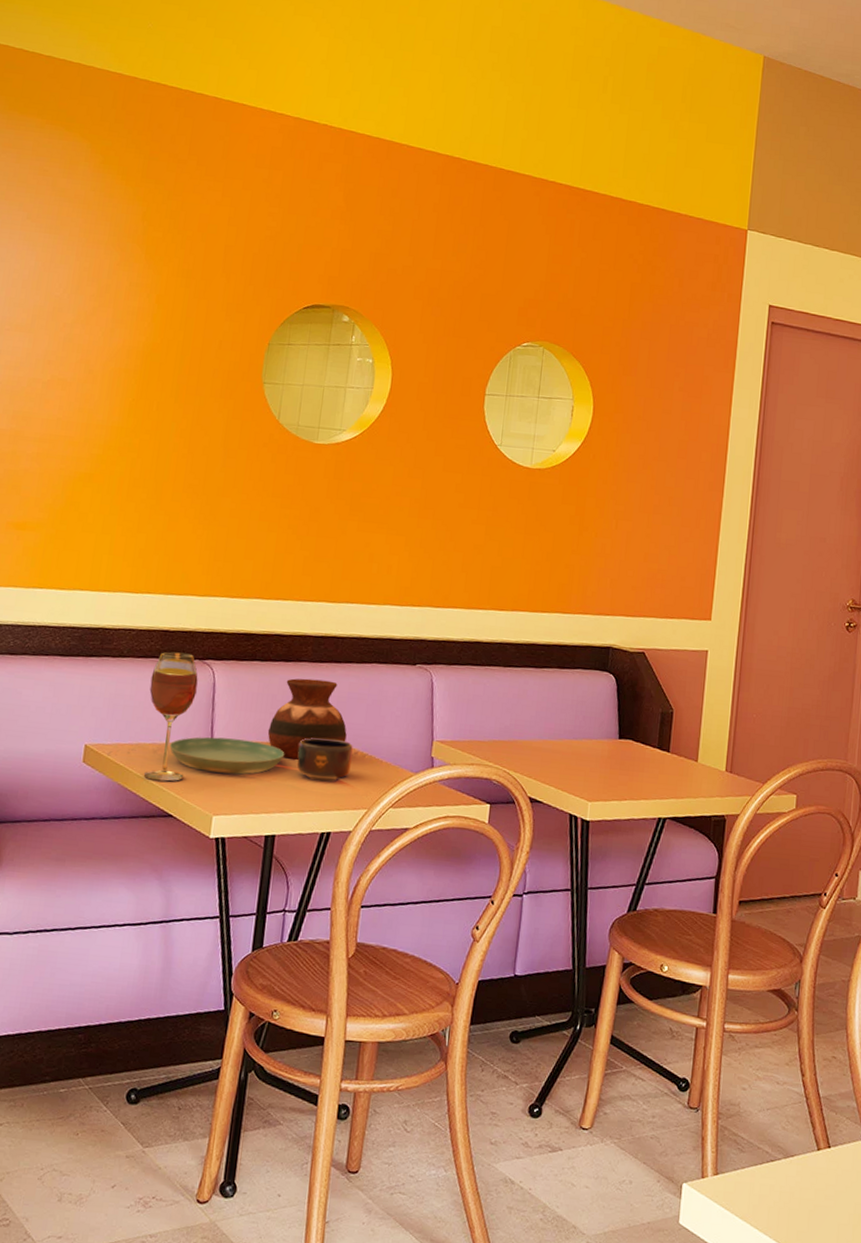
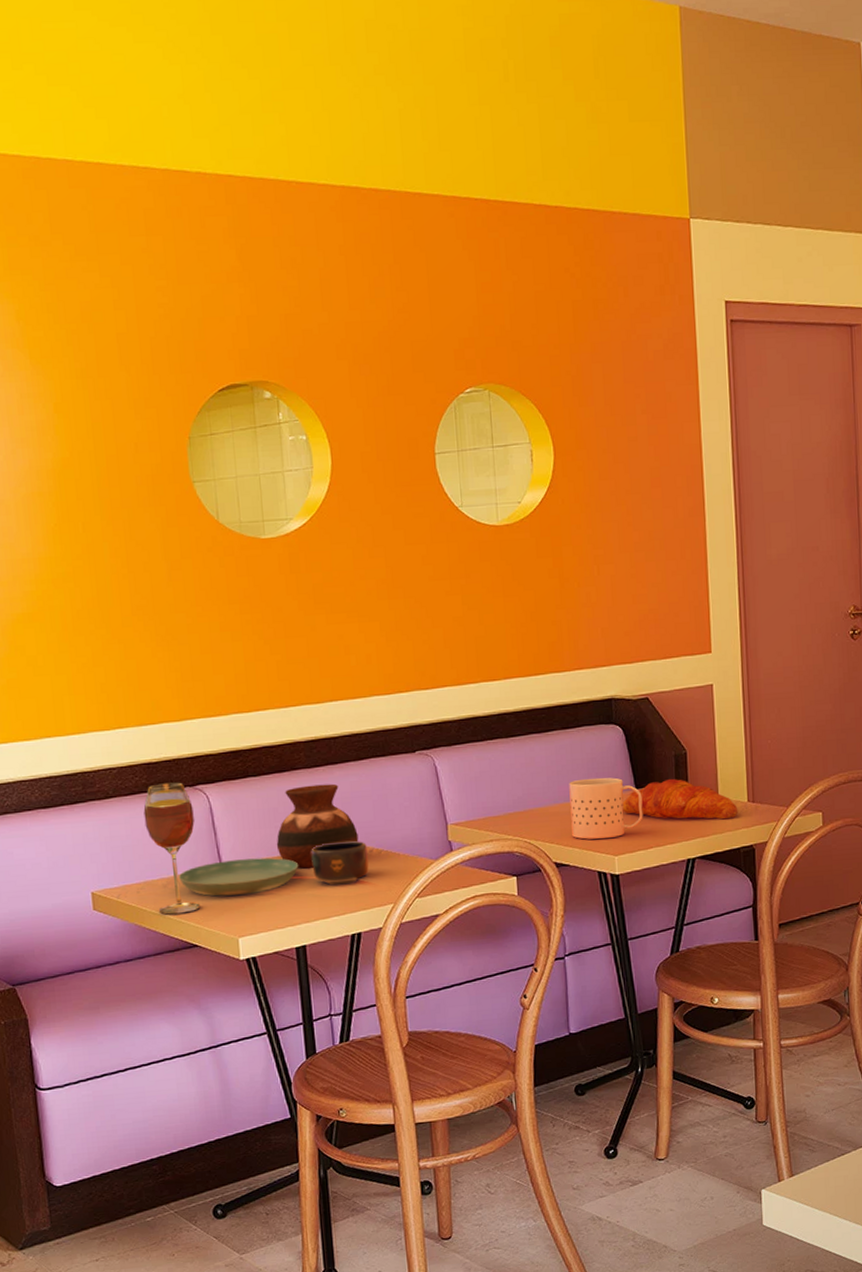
mug: none [551,719,624,783] -> present [569,777,643,840]
croissant: none [603,734,715,785] -> present [622,778,738,820]

